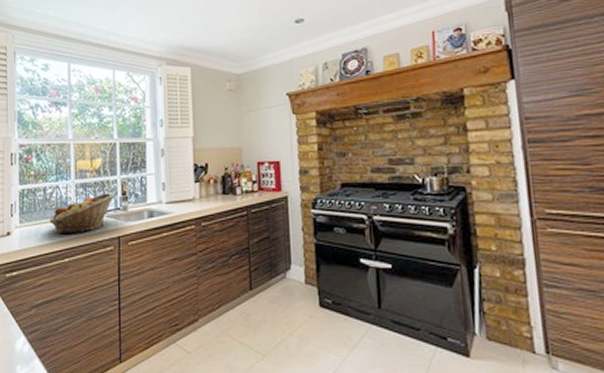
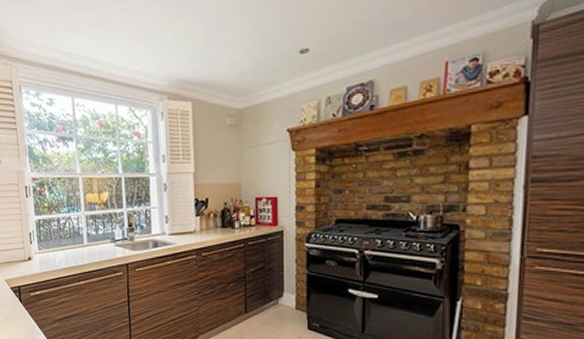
fruit basket: present [49,193,115,234] -> none [64,224,122,260]

